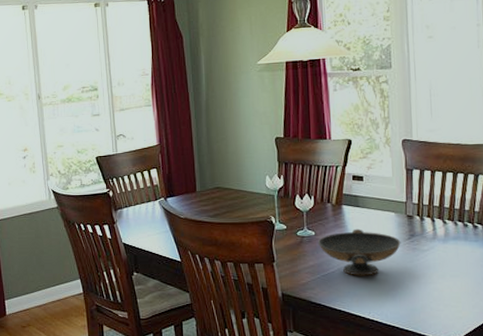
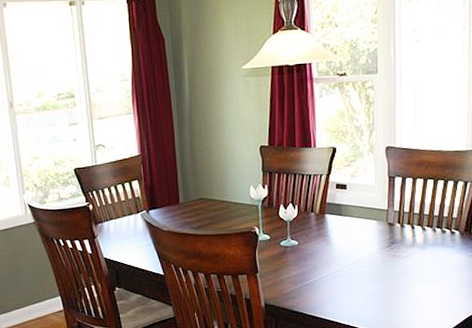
decorative bowl: present [317,228,401,276] -> none [300,237,382,284]

